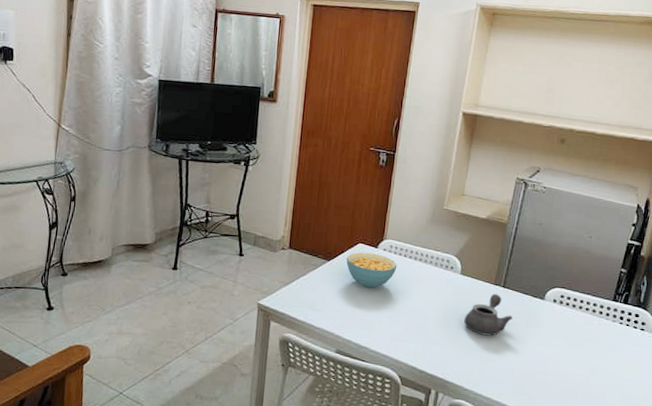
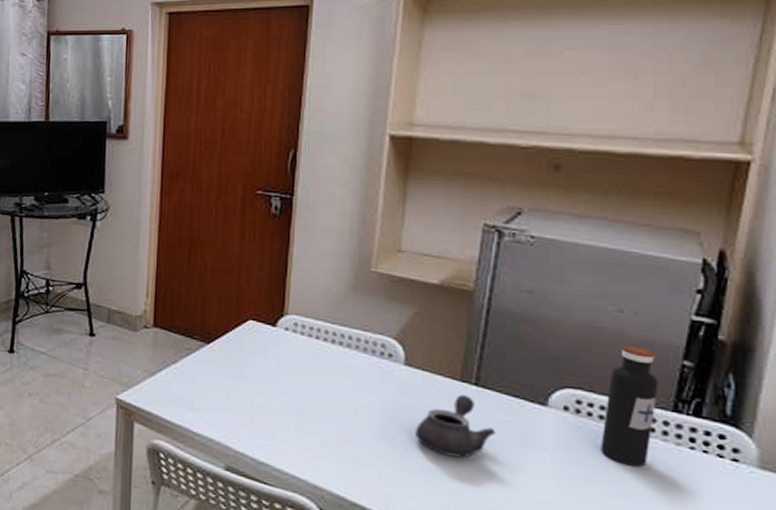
cereal bowl: present [346,252,397,288] -> none [232,332,307,382]
water bottle: none [572,259,607,336] -> present [601,345,659,467]

